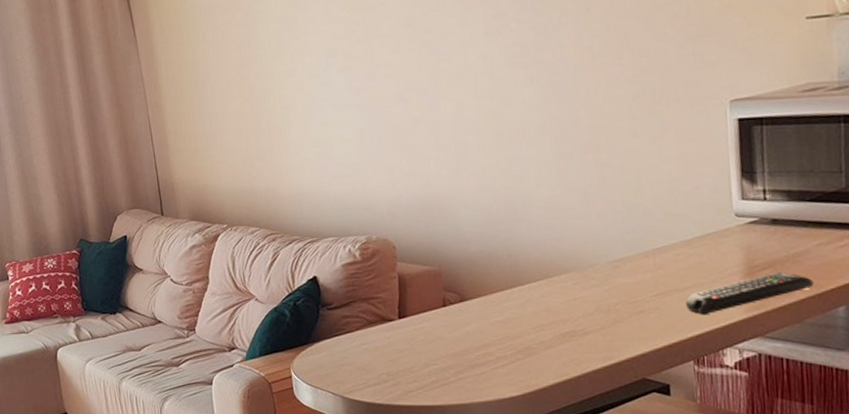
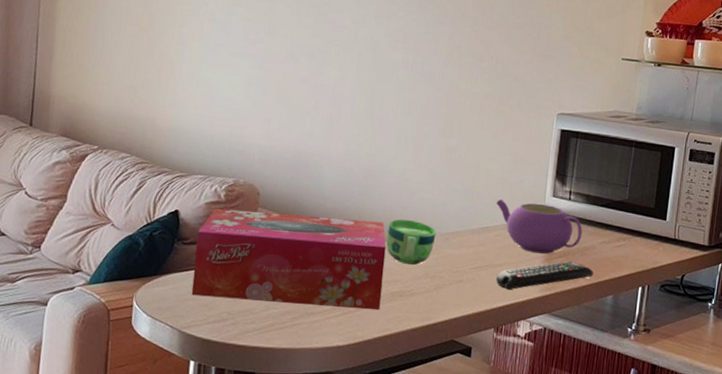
tissue box: none [339,258,552,360] -> present [191,208,387,310]
cup: none [544,251,603,302] -> present [386,219,436,266]
teapot: none [670,210,790,269] -> present [496,199,583,254]

